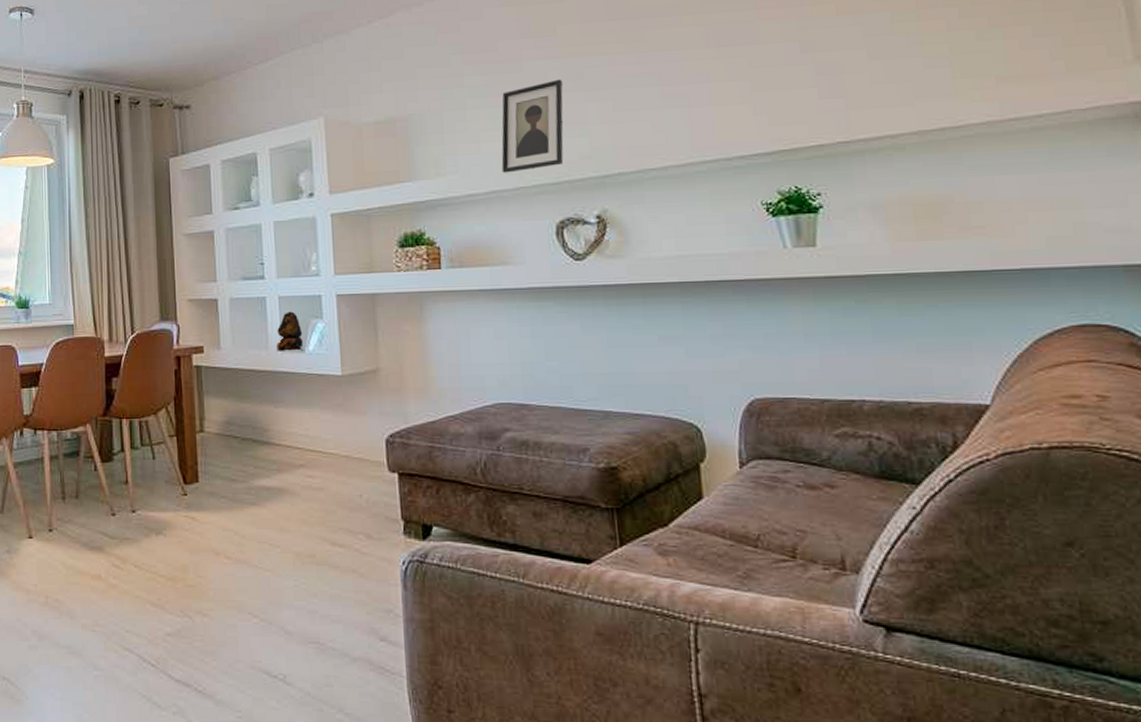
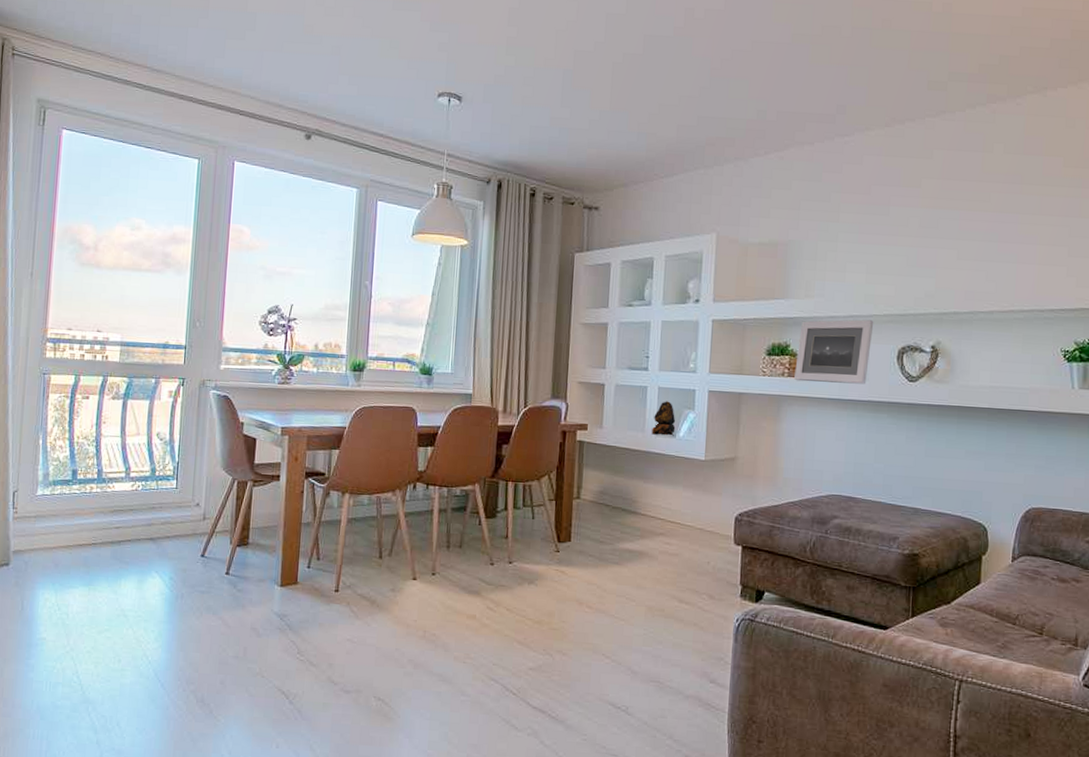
picture frame: none [434,194,523,274] -> present [794,319,874,384]
picture frame: present [501,79,564,173] -> none [860,225,921,302]

